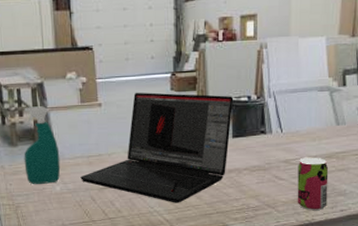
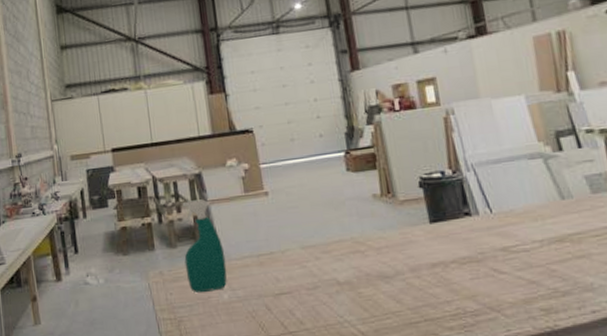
laptop: present [80,92,234,203] -> none [251,172,429,310]
beverage can: present [297,157,329,210] -> none [520,241,572,313]

